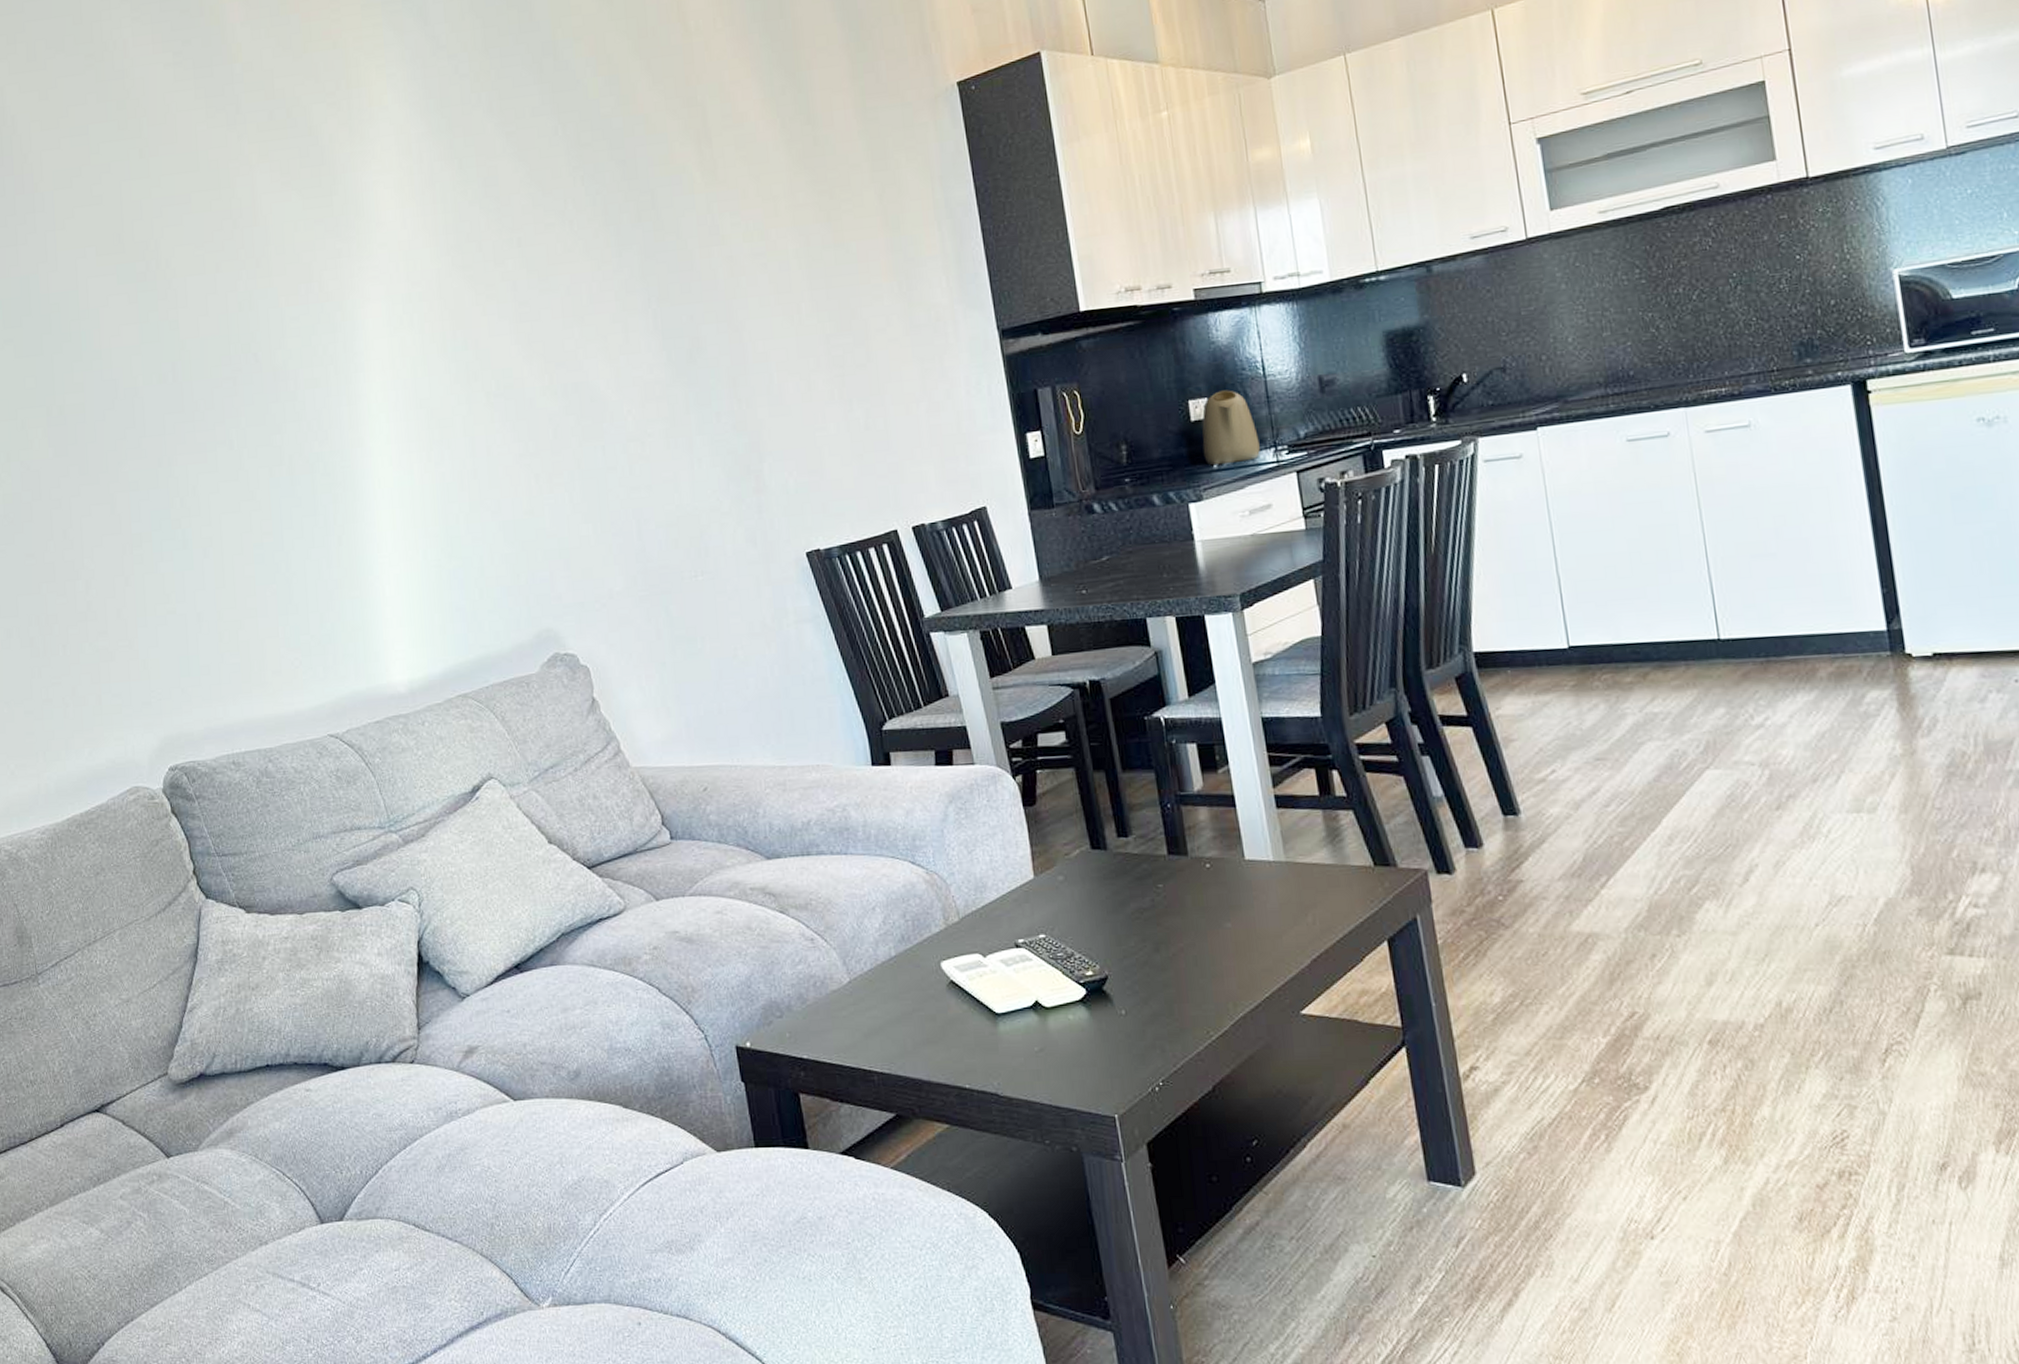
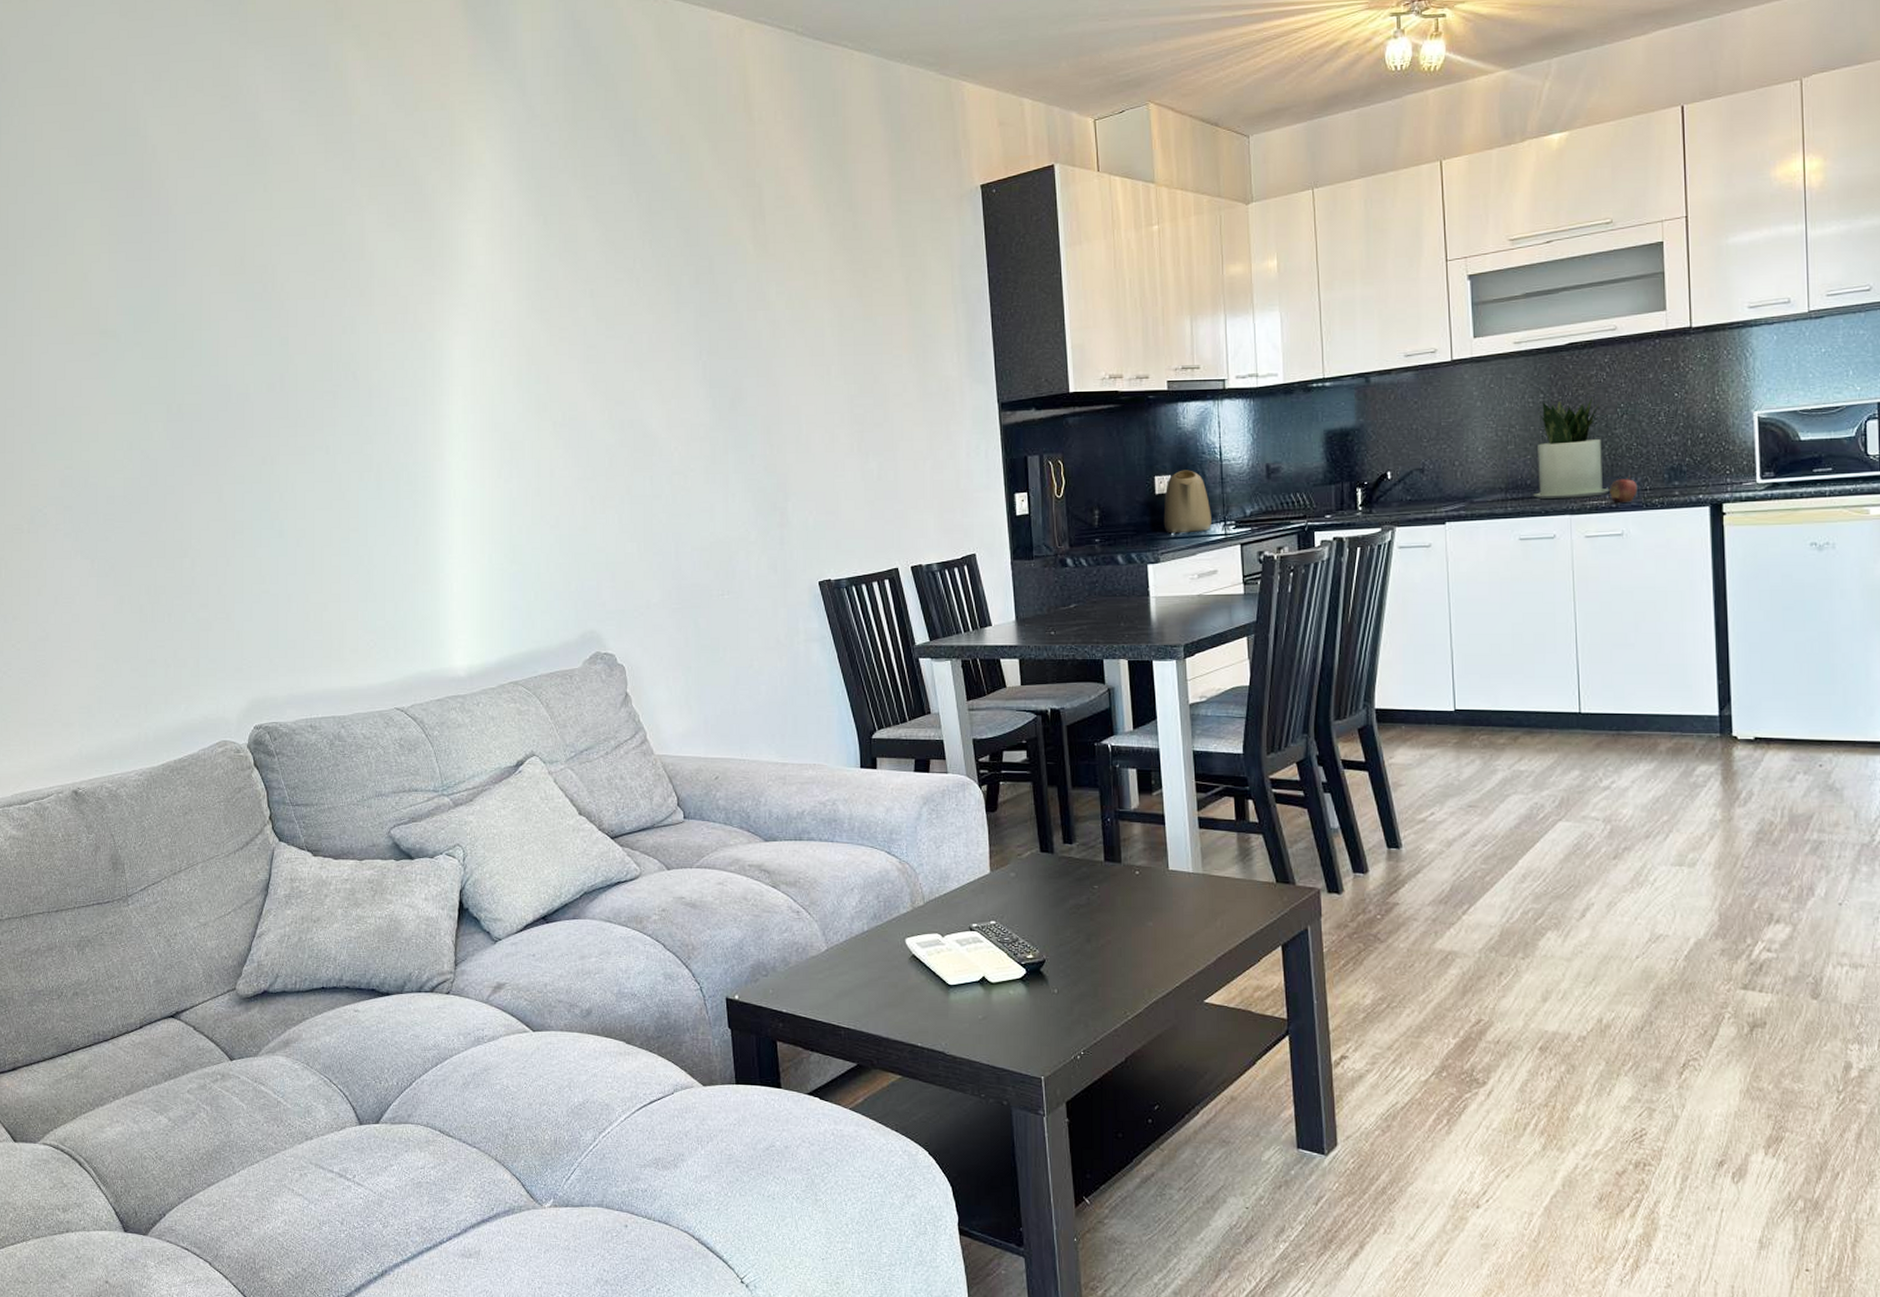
planter: none [1635,268,1729,393] -> present [1532,397,1610,500]
fruit: none [1729,355,1763,391] -> present [1610,475,1638,504]

